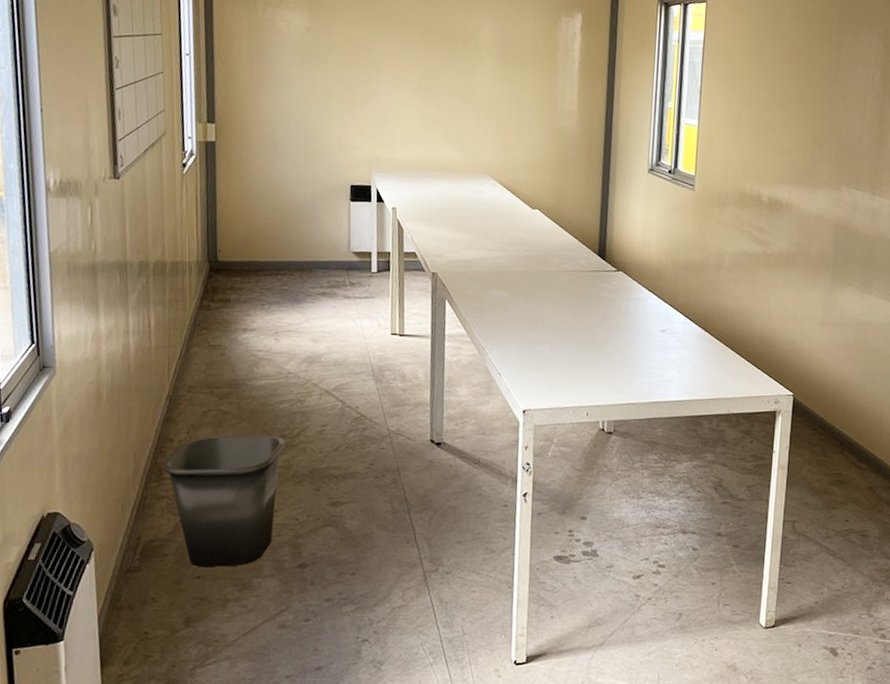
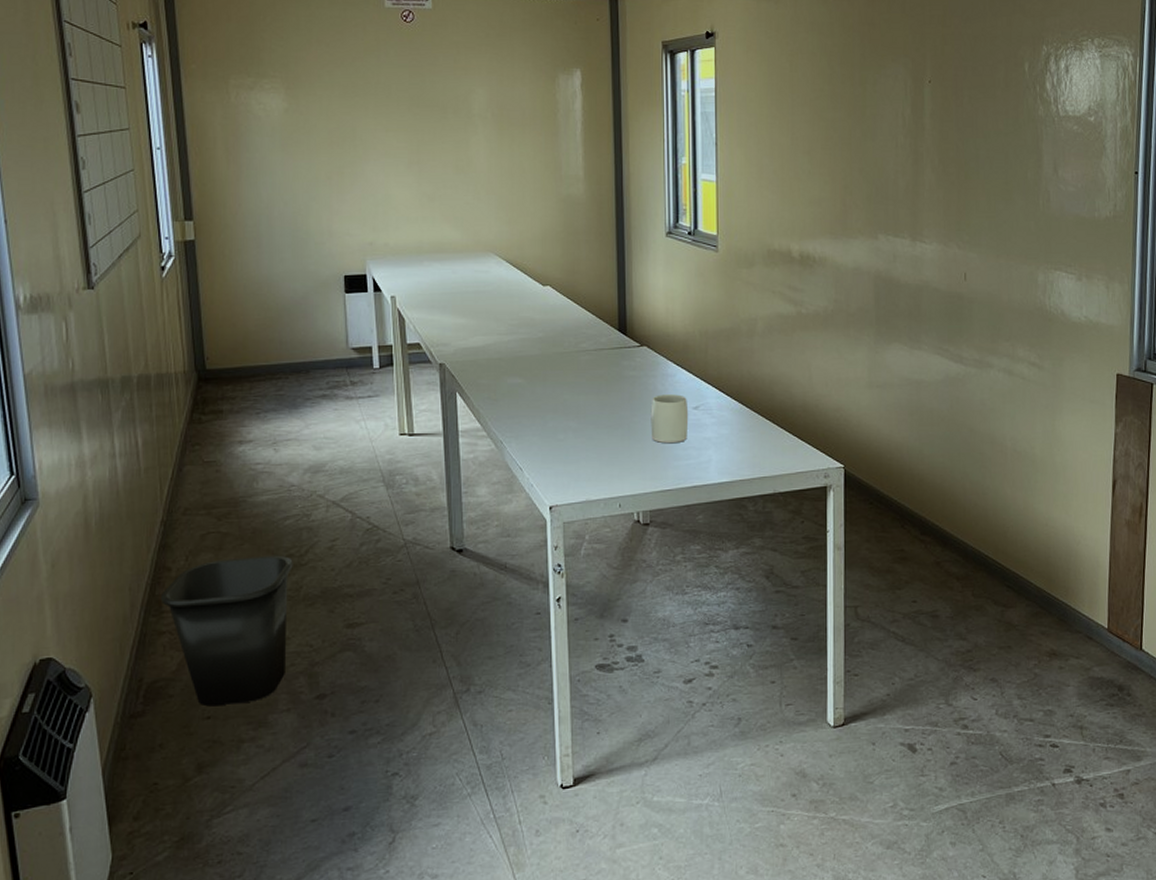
mug: none [620,316,656,362] -> present [650,394,689,444]

